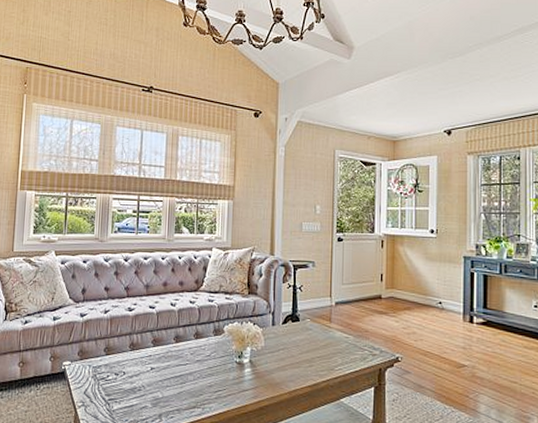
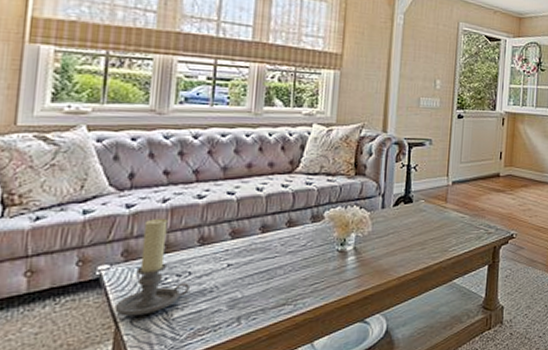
candle holder: none [74,325,124,405] -> present [114,218,189,316]

